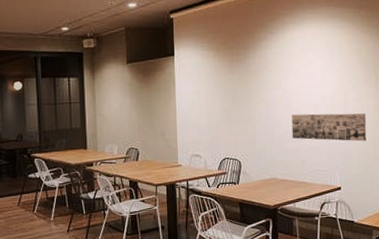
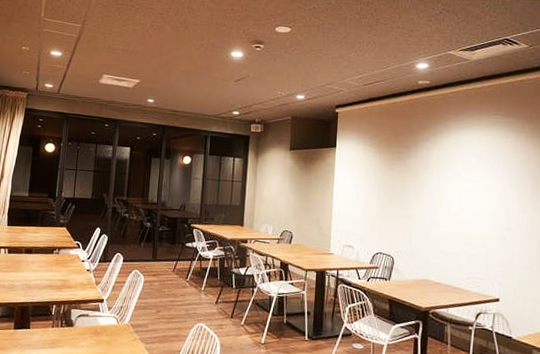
wall art: present [291,113,367,142] -> none [449,217,532,255]

